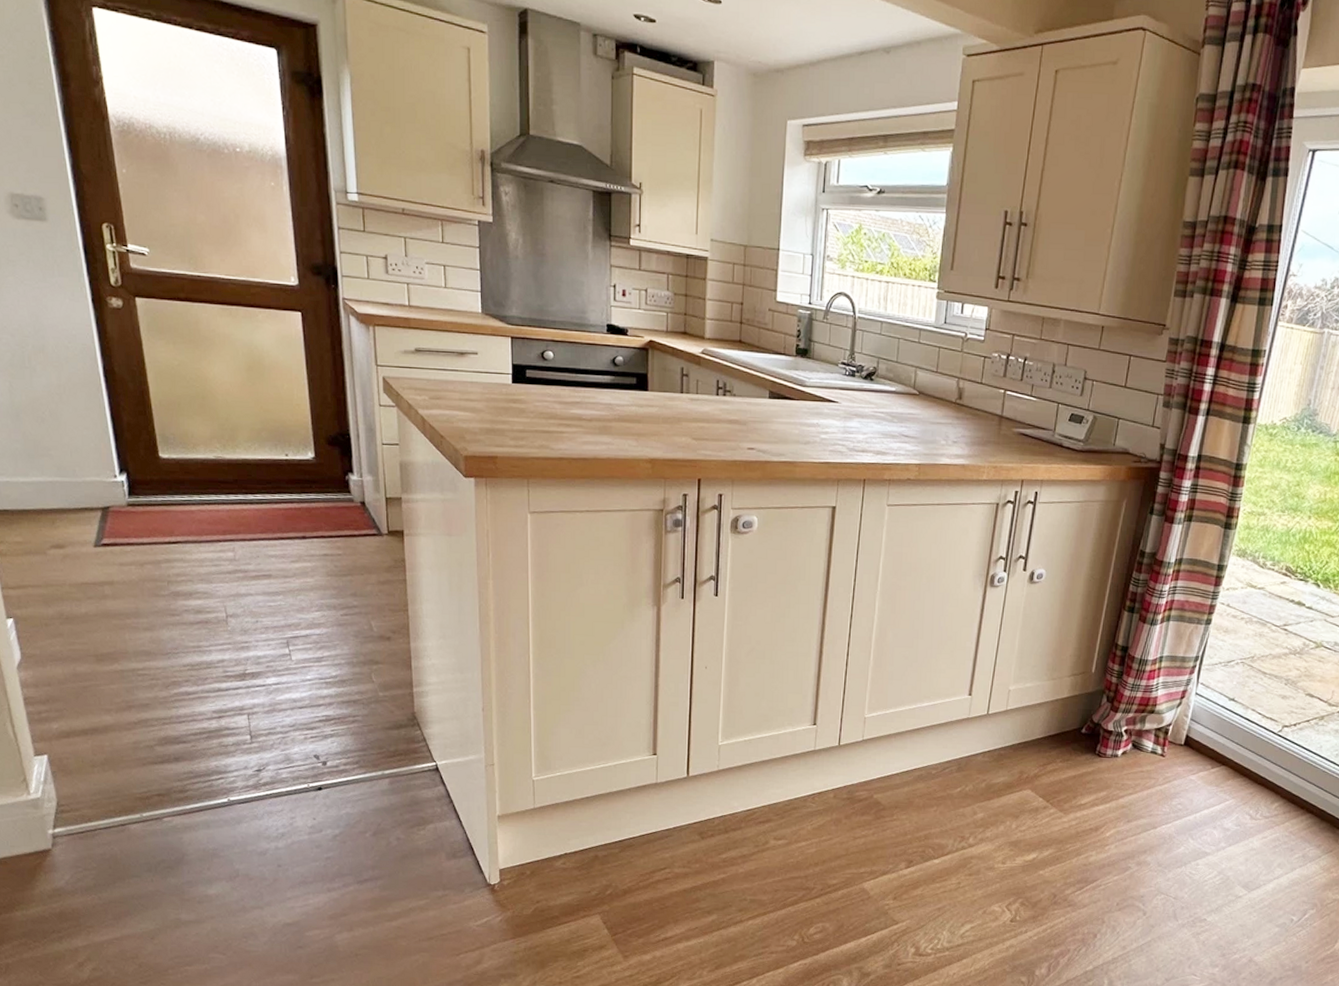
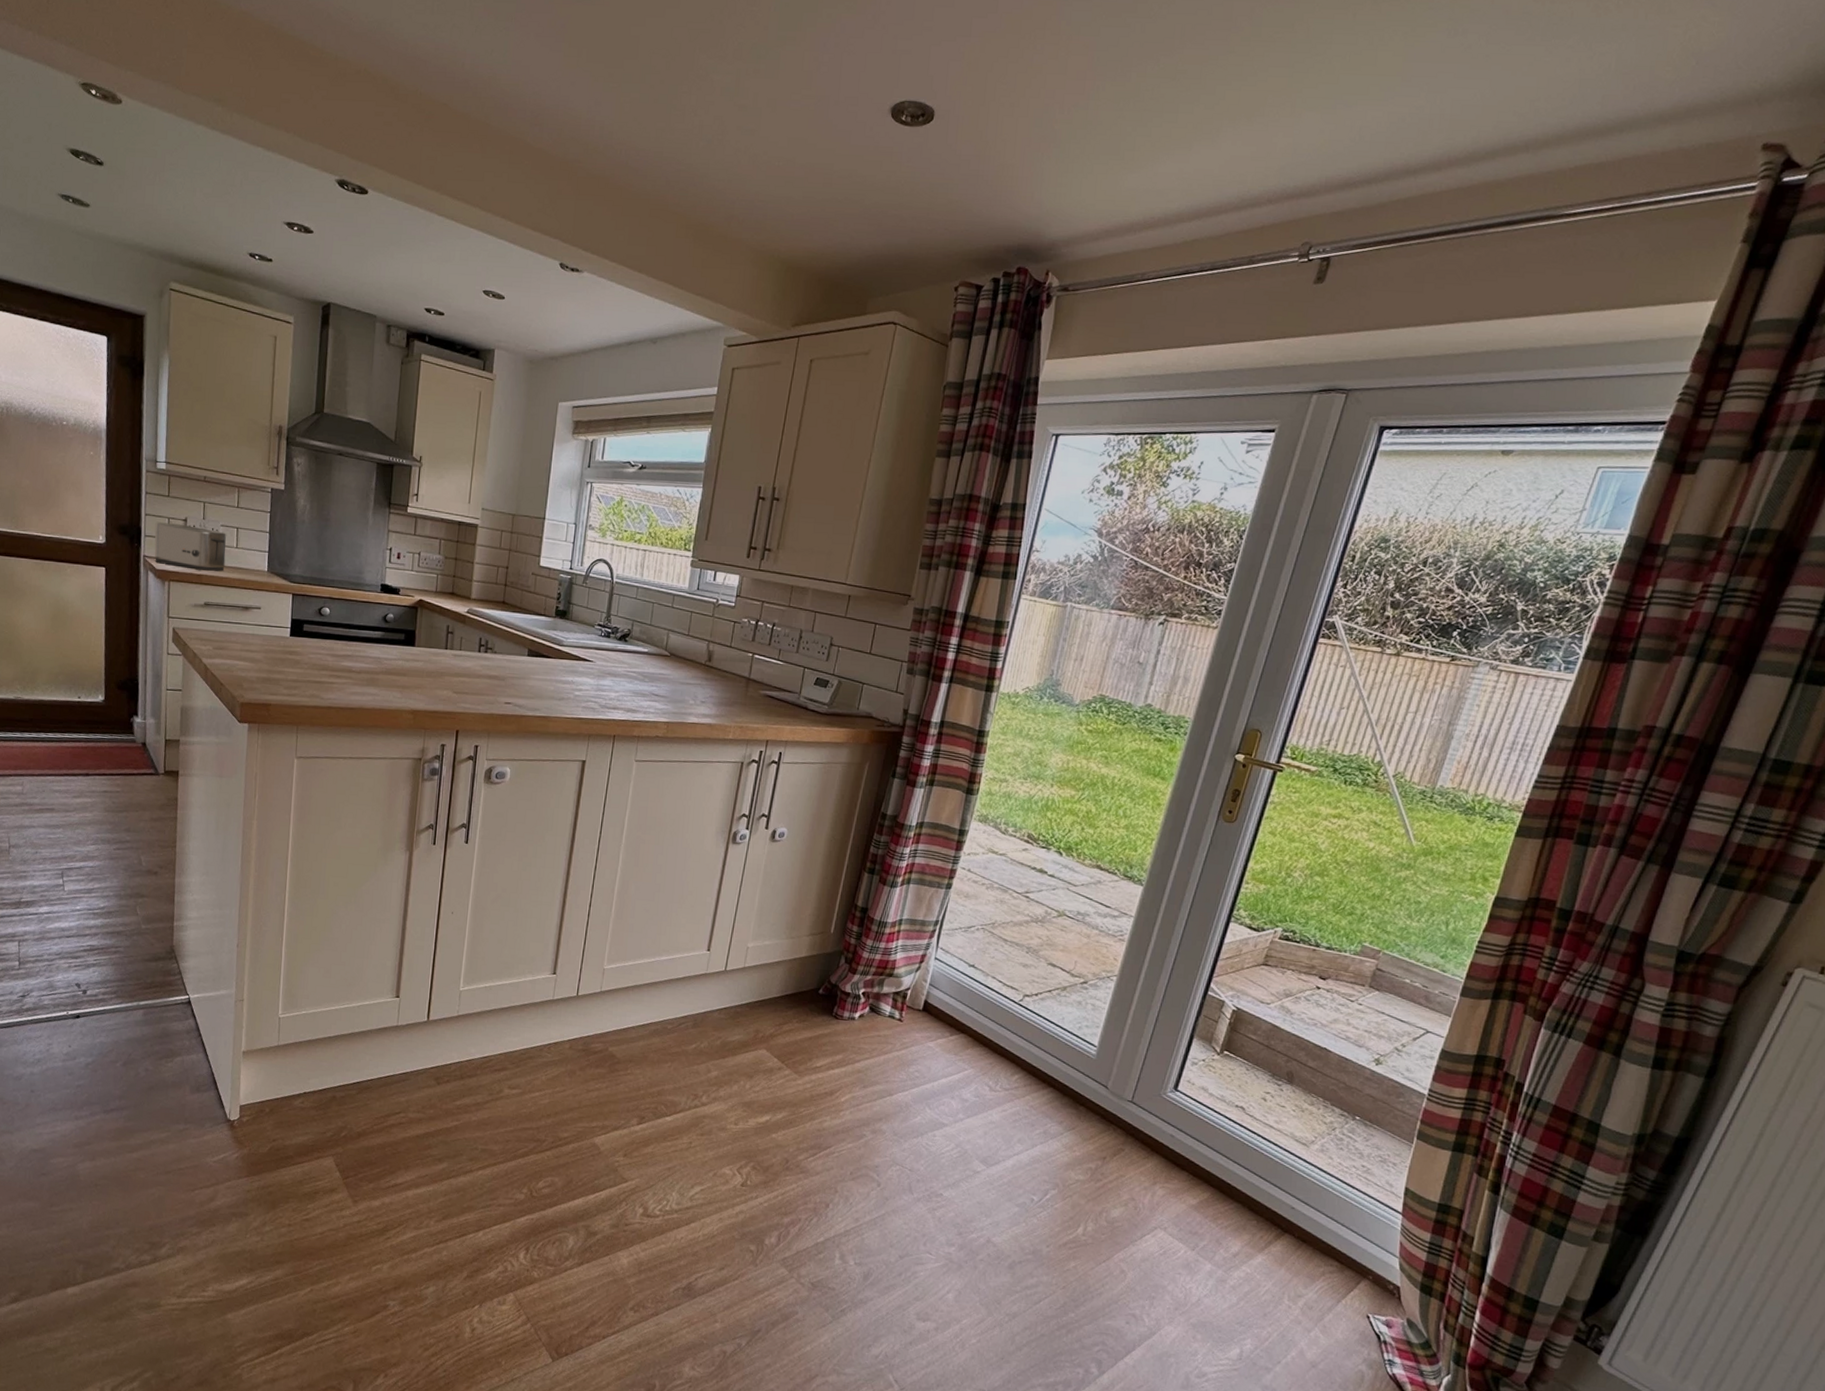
toaster: none [352,261,434,315] -> present [154,522,227,572]

